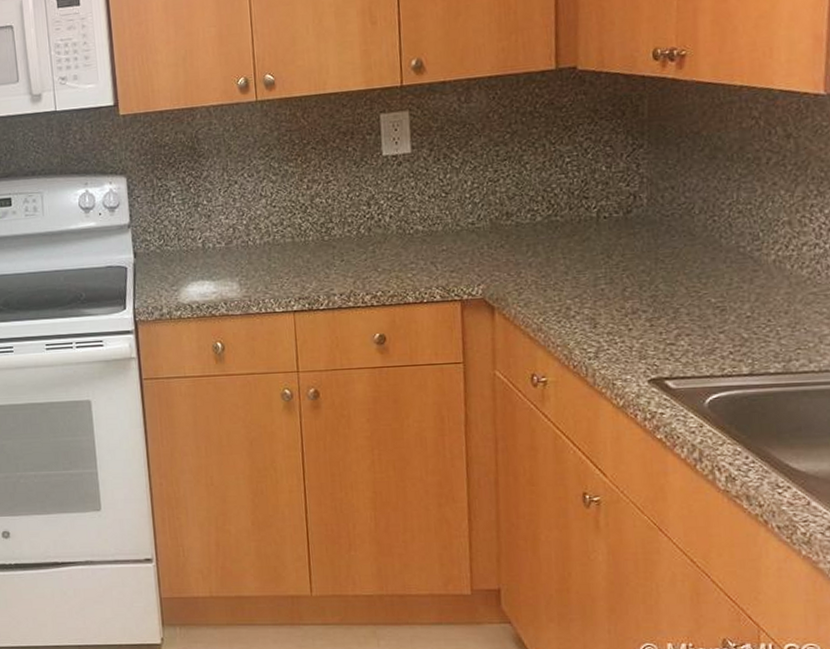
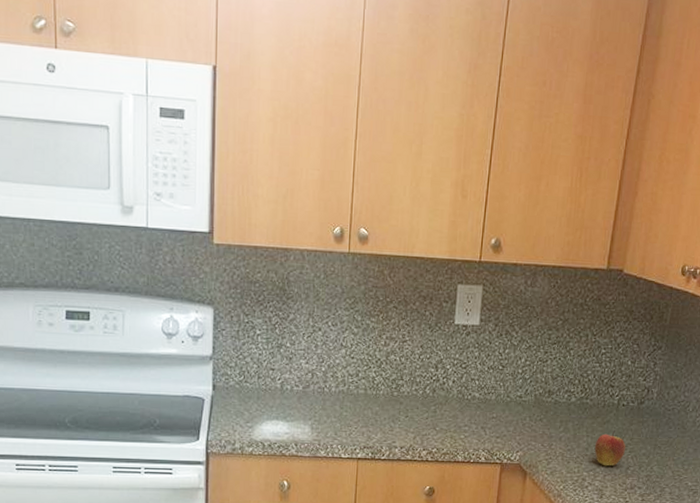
fruit: none [575,247,618,291] -> present [594,430,626,466]

